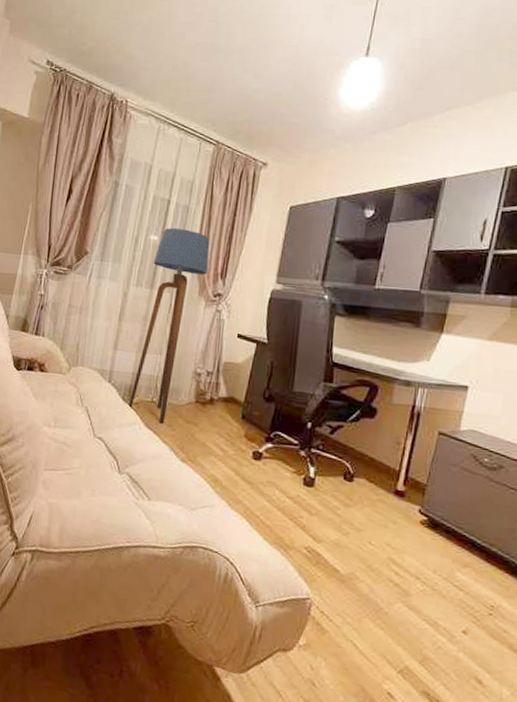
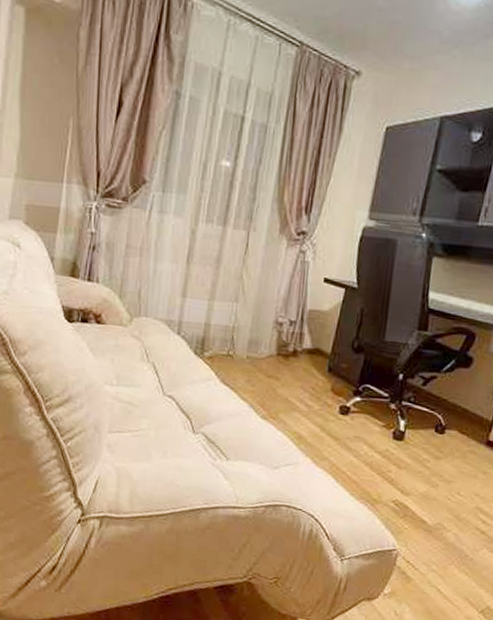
floor lamp: present [128,227,210,424] -> none [201,151,293,379]

